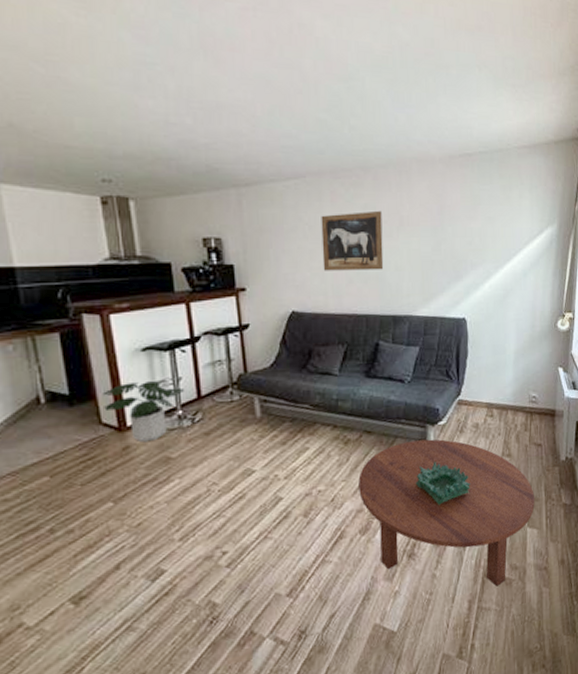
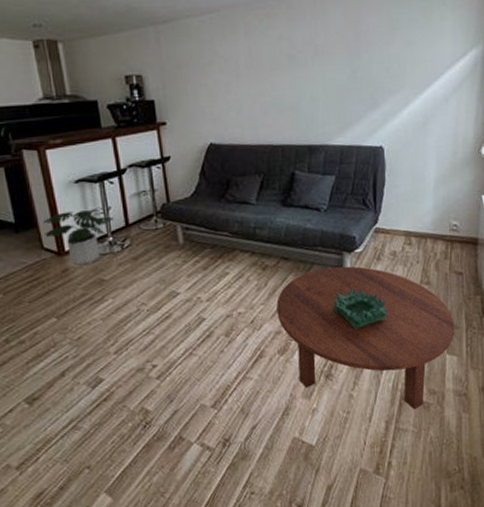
wall art: present [321,210,384,271] -> none [236,40,299,103]

